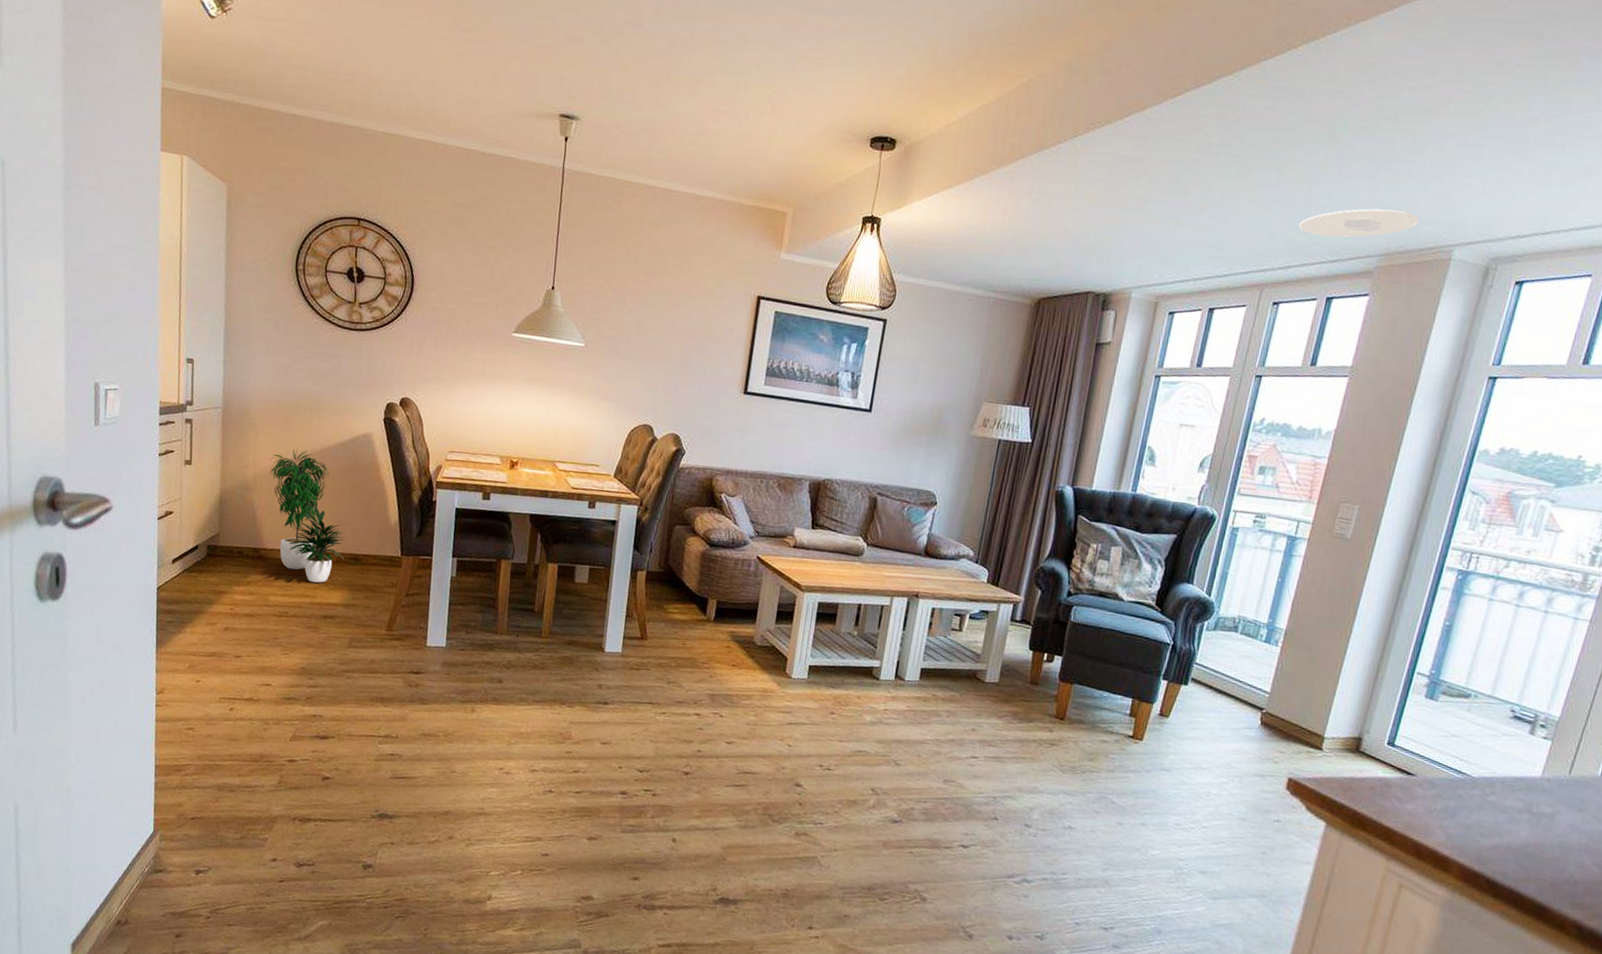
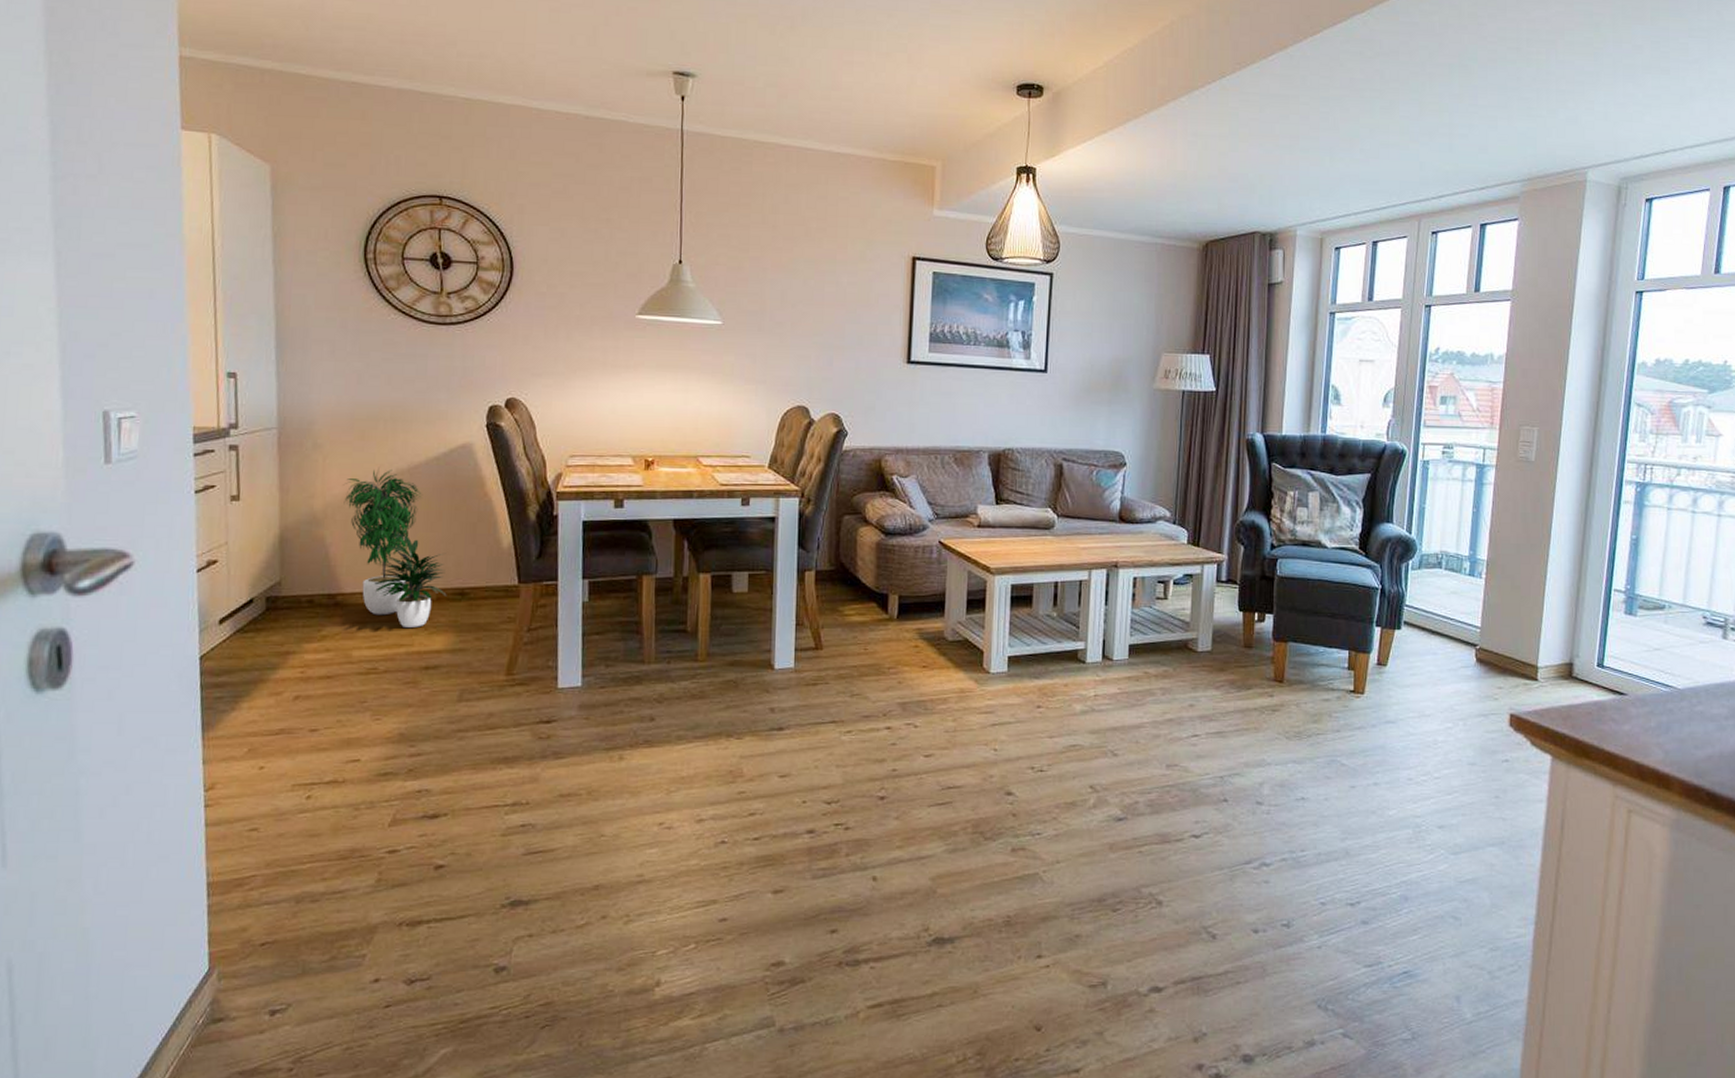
recessed light: present [1298,208,1420,238] -> none [1445,136,1554,165]

